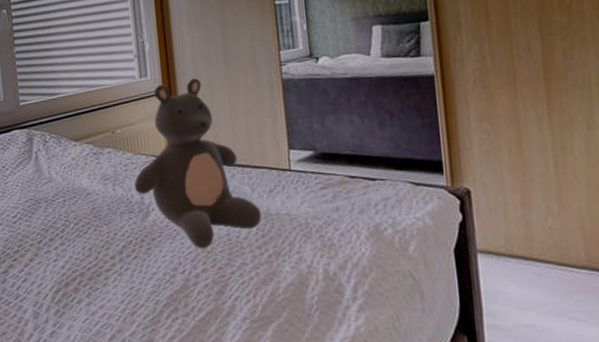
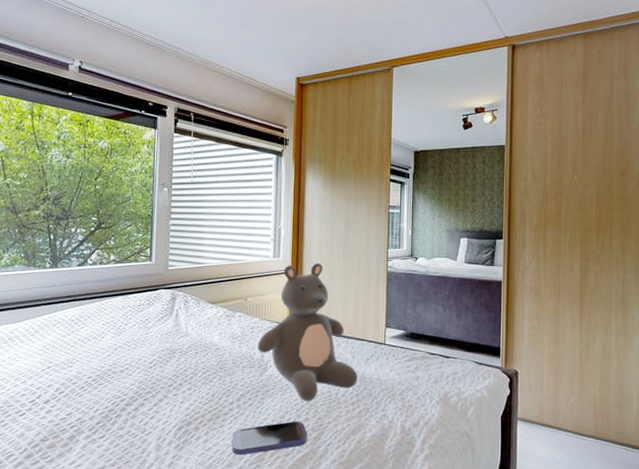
mobile phone: none [118,273,209,318] -> present [231,421,307,455]

